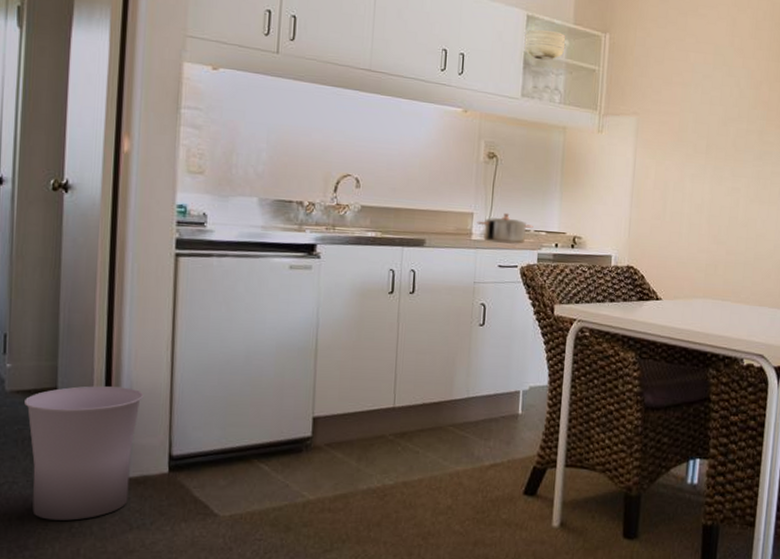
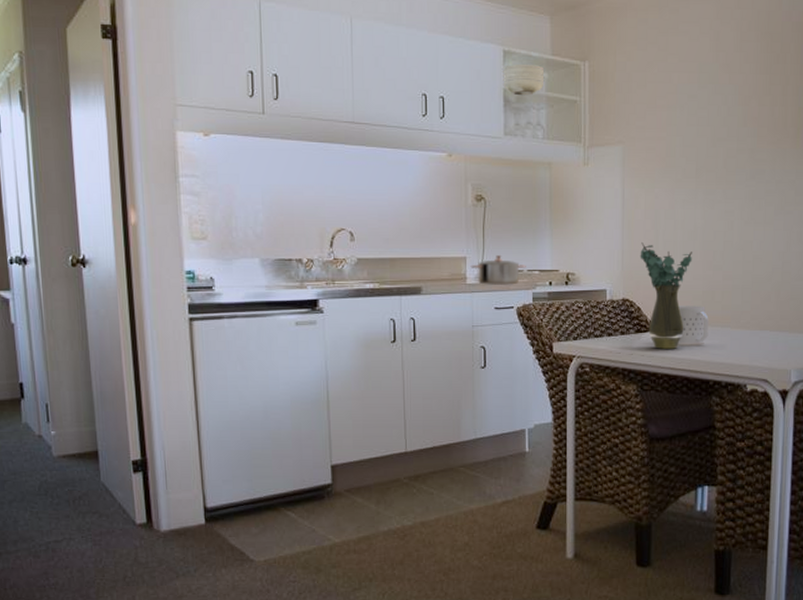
waste bin: present [24,386,144,521] -> none [71,447,176,571]
vase: none [647,212,698,319] -> present [640,242,692,349]
mug: none [678,276,710,317] -> present [677,306,709,345]

